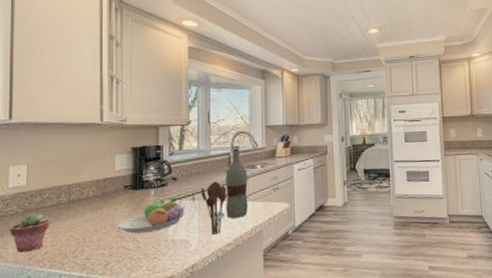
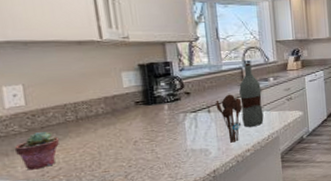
fruit bowl: present [118,197,185,234] -> none [133,110,202,146]

